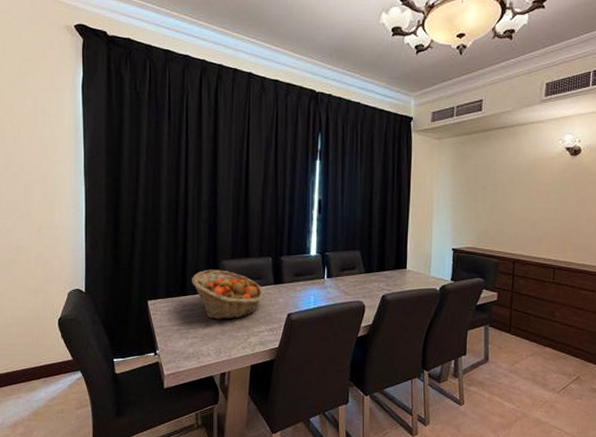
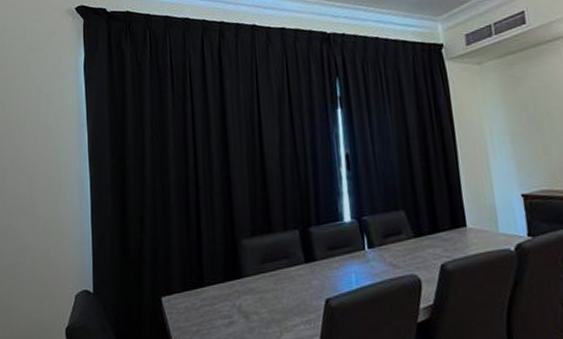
fruit basket: present [192,269,263,320] -> none [209,251,294,314]

